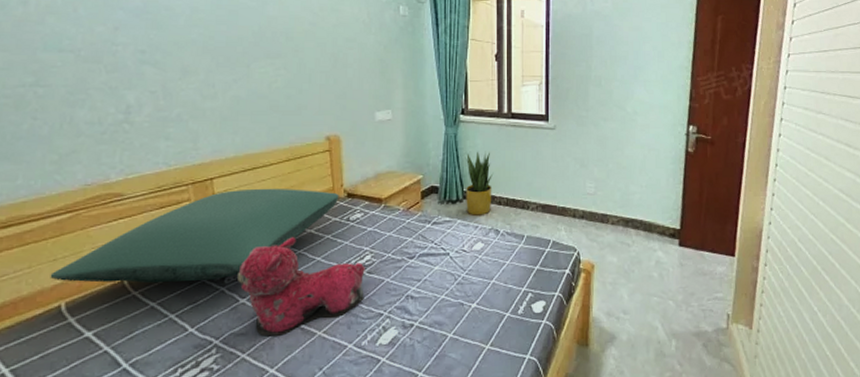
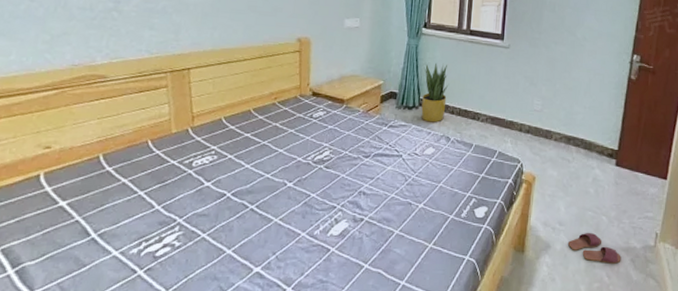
pillow: present [50,188,339,284] -> none [32,81,305,163]
stuffed animal: present [238,237,365,337] -> none [204,129,323,219]
slippers: none [634,319,693,351] -> present [567,232,621,264]

